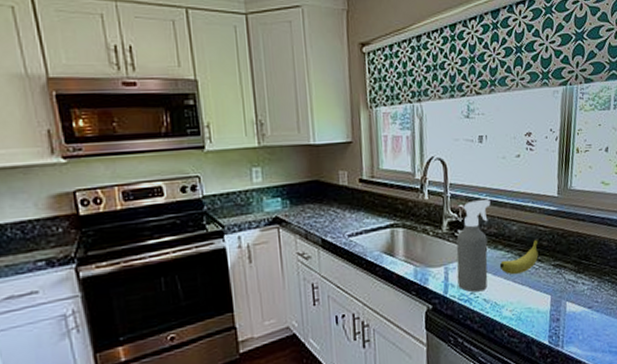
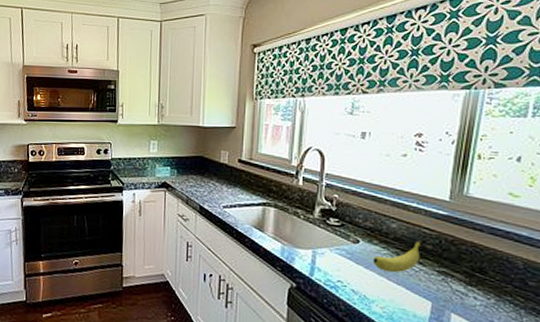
spray bottle: present [456,199,491,292] -> none [325,192,368,282]

